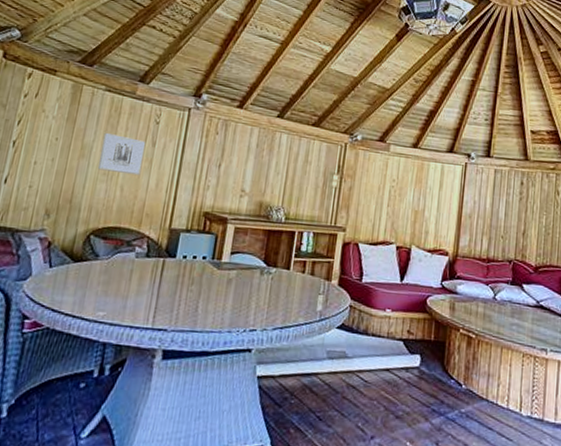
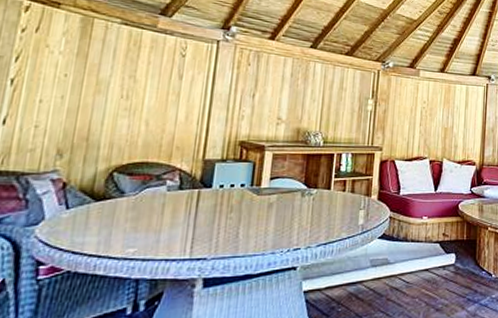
wall art: present [97,133,146,176] -> none [117,68,172,109]

